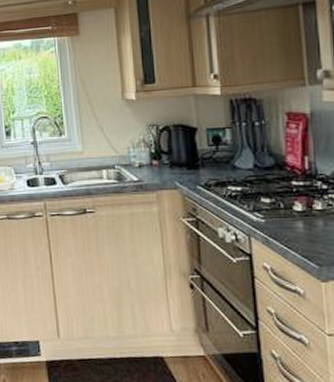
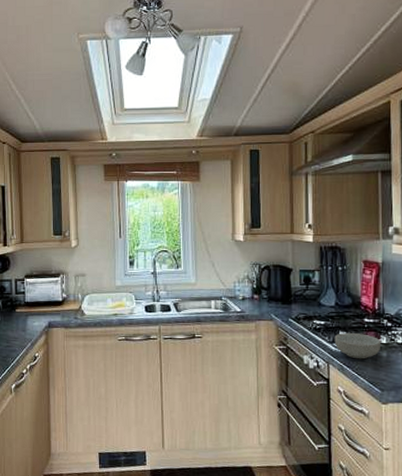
cereal bowl: none [255,199,315,230] -> present [334,333,380,359]

